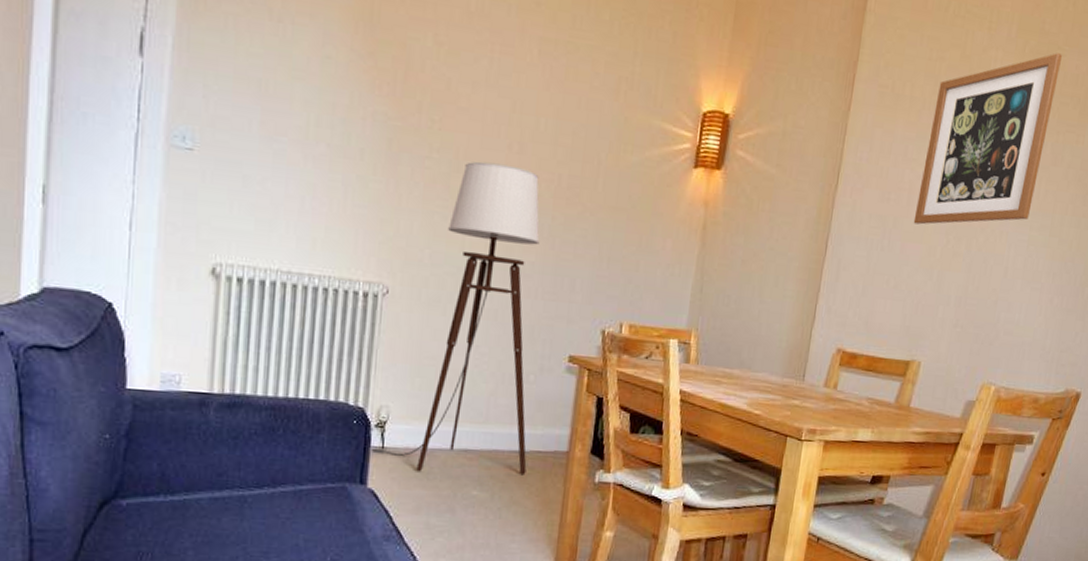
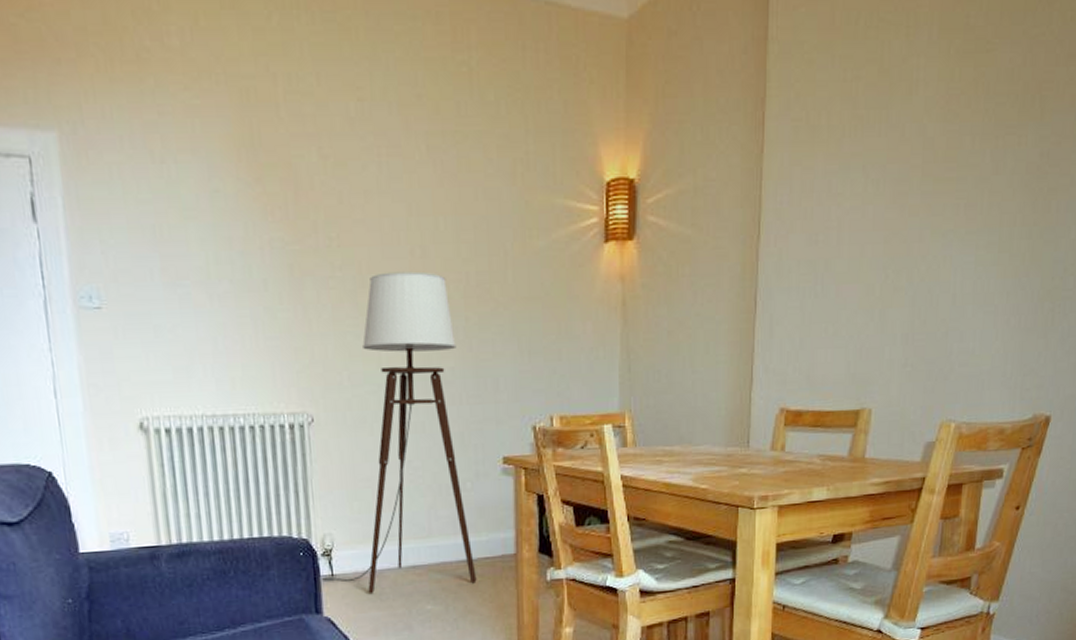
wall art: present [913,53,1062,225] -> none [846,48,992,263]

